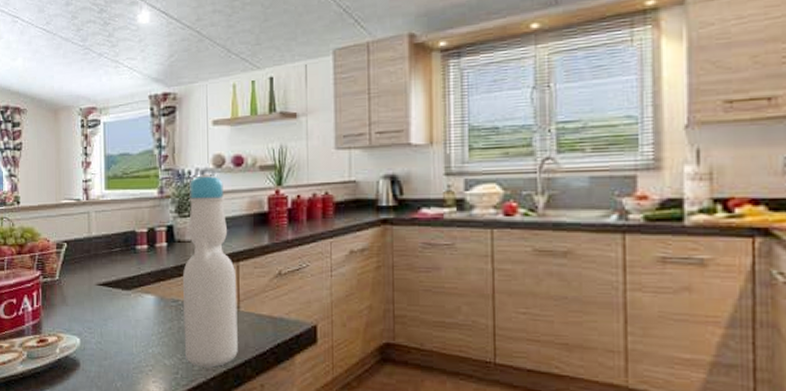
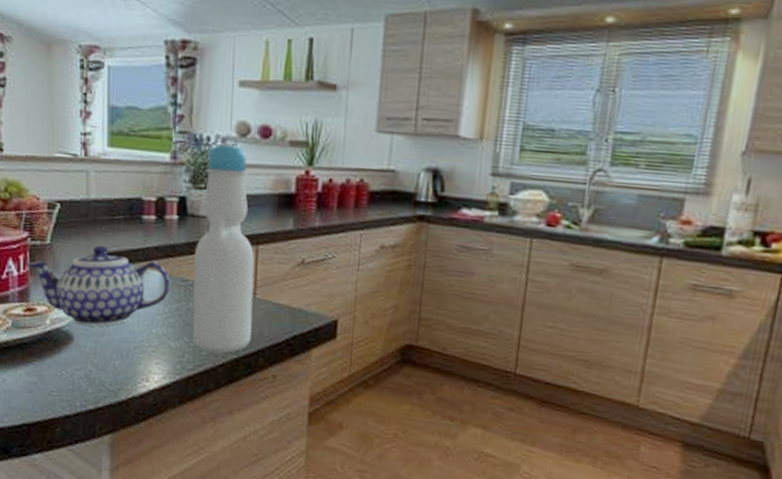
teapot: none [39,276,162,352] -> present [26,245,170,327]

